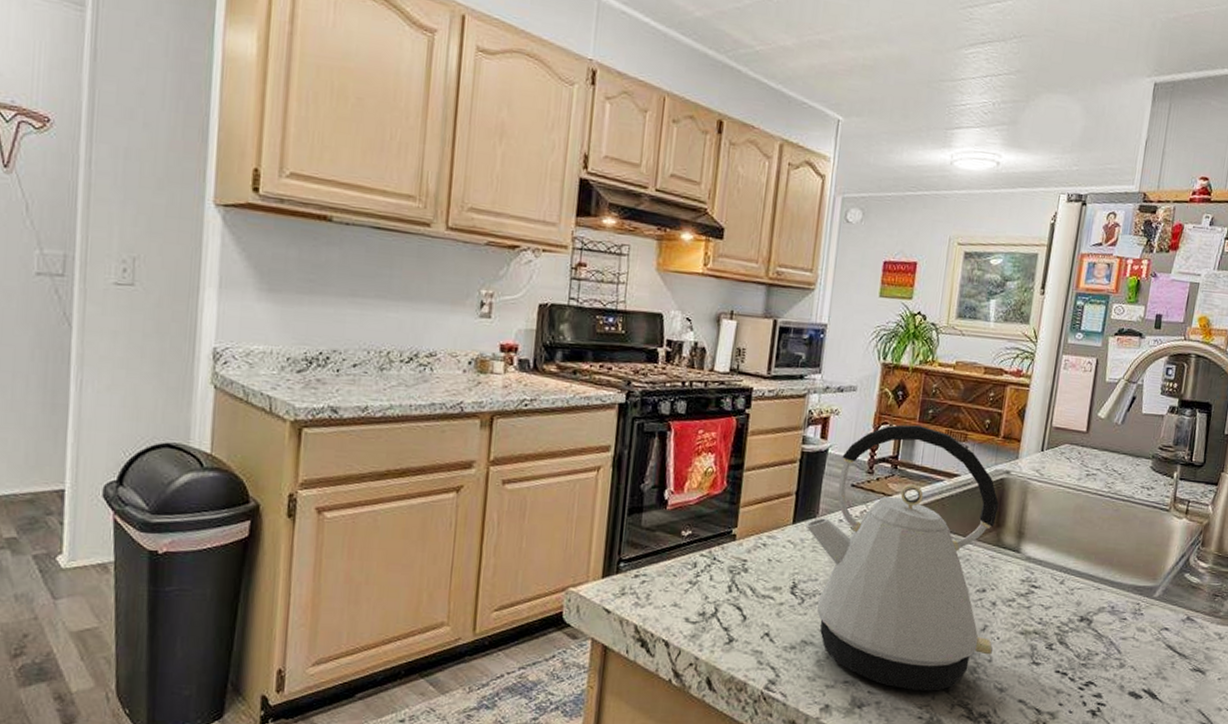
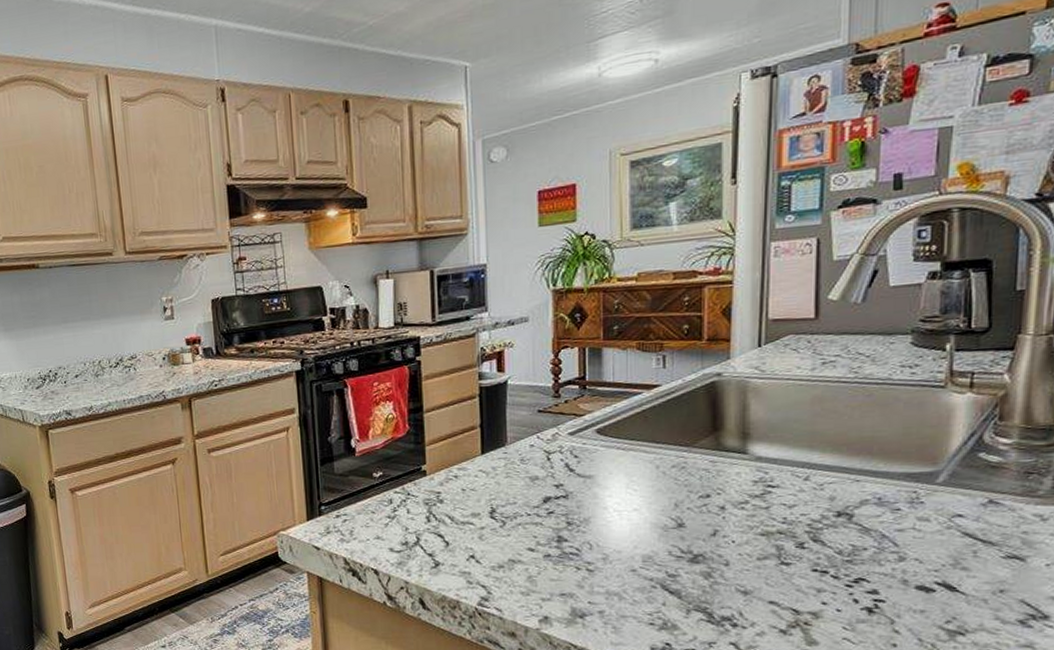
kettle: present [805,425,1000,691] -> none [494,343,729,599]

